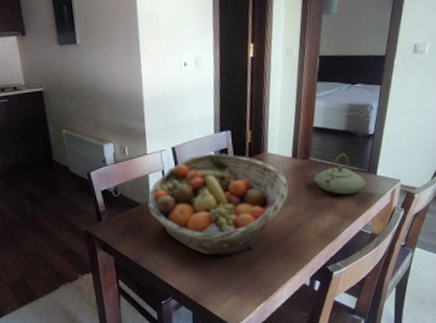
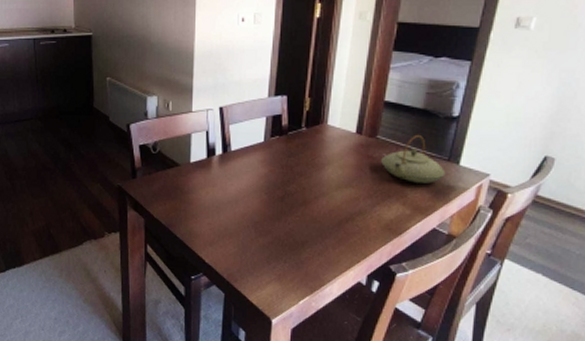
fruit basket: present [148,153,288,256] -> none [187,118,349,235]

